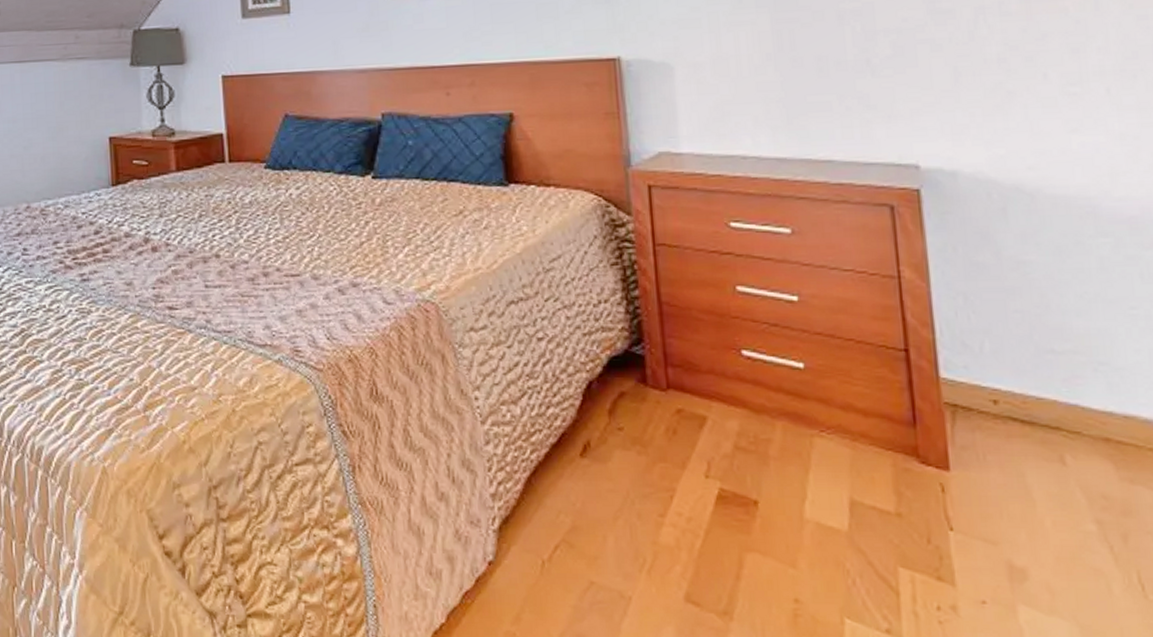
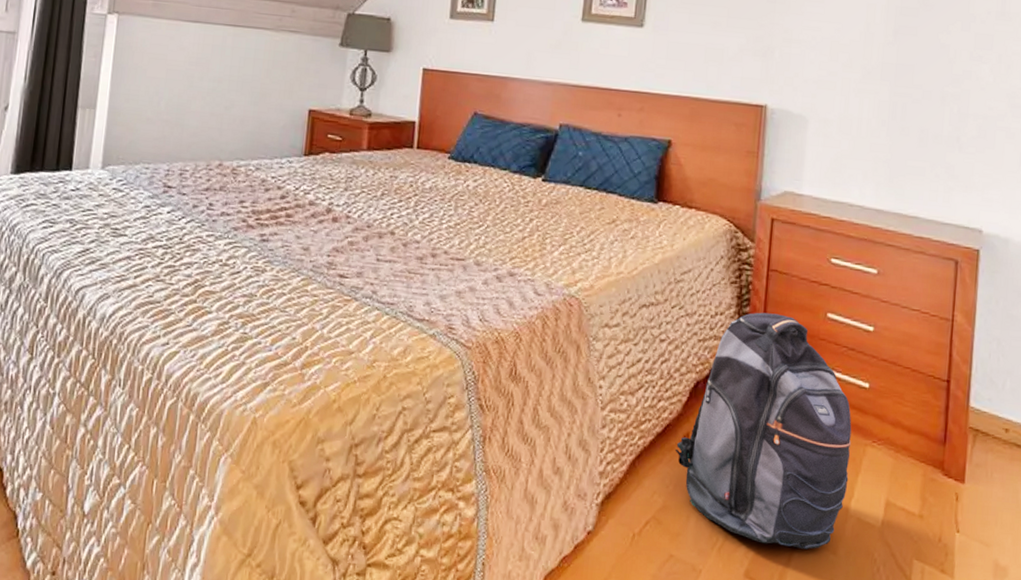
backpack: none [575,294,797,564] -> present [675,312,852,550]

